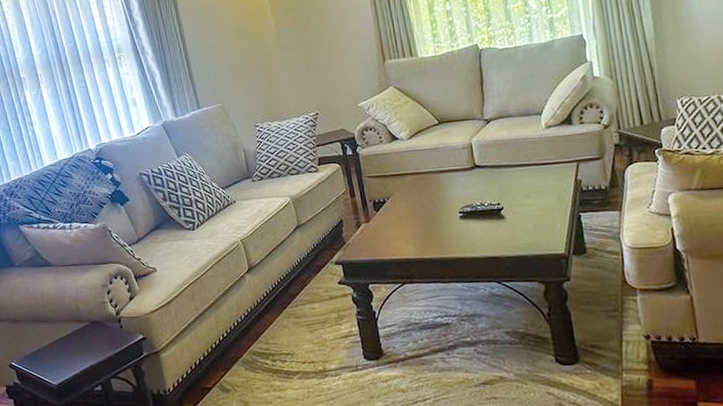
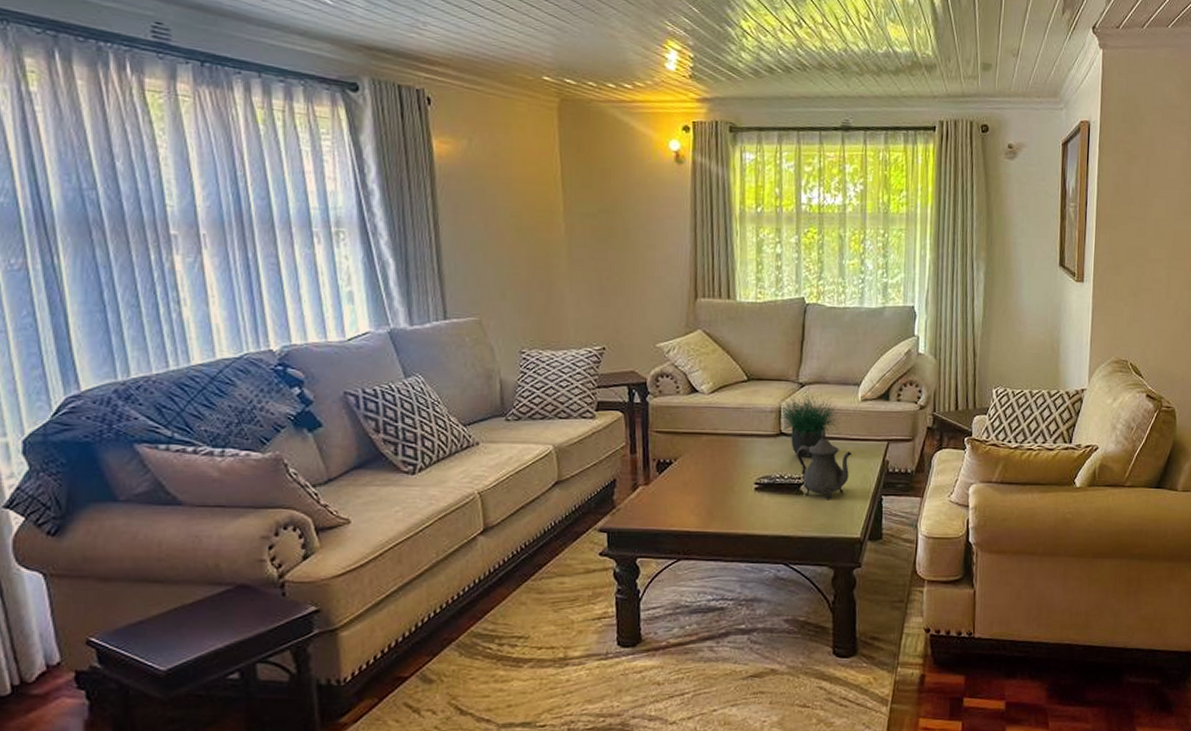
potted plant: none [466,118,529,186] -> present [773,382,841,458]
teapot: none [491,158,545,222] -> present [796,429,852,500]

